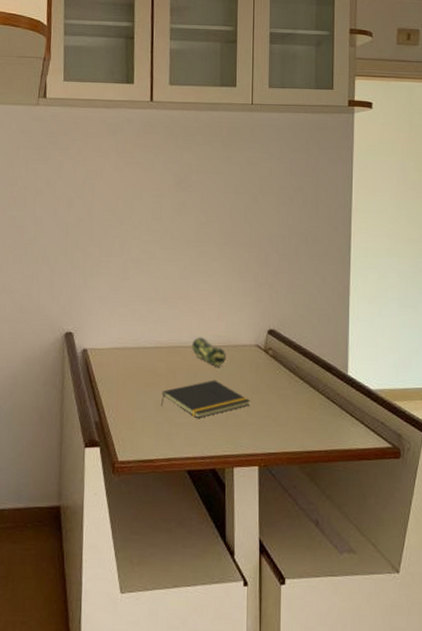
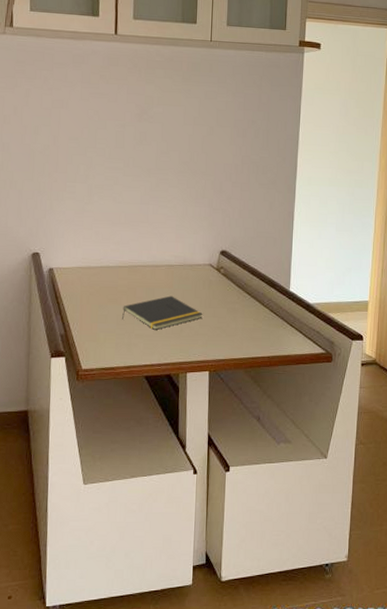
pencil case: present [192,337,226,367] -> none [151,257,182,284]

